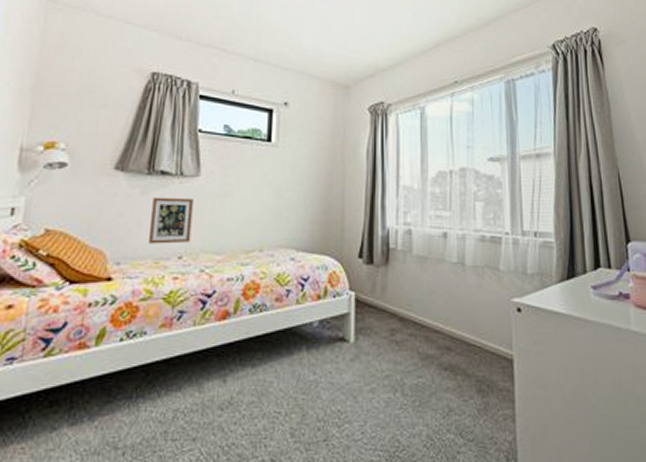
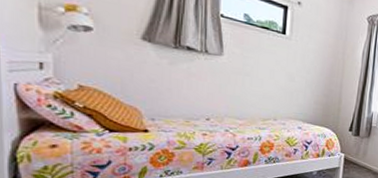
picture frame: present [149,197,194,244] -> none [180,68,218,109]

